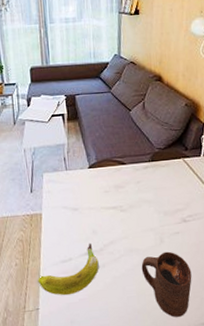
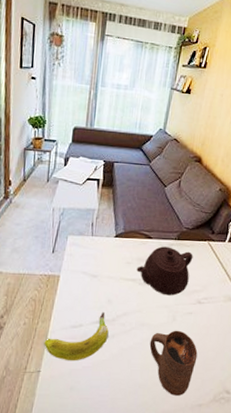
teapot: none [115,169,171,219] -> present [136,246,193,296]

